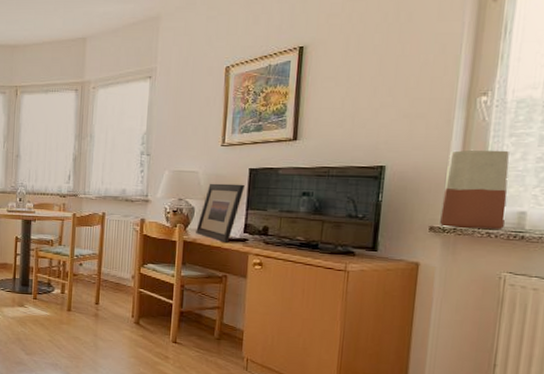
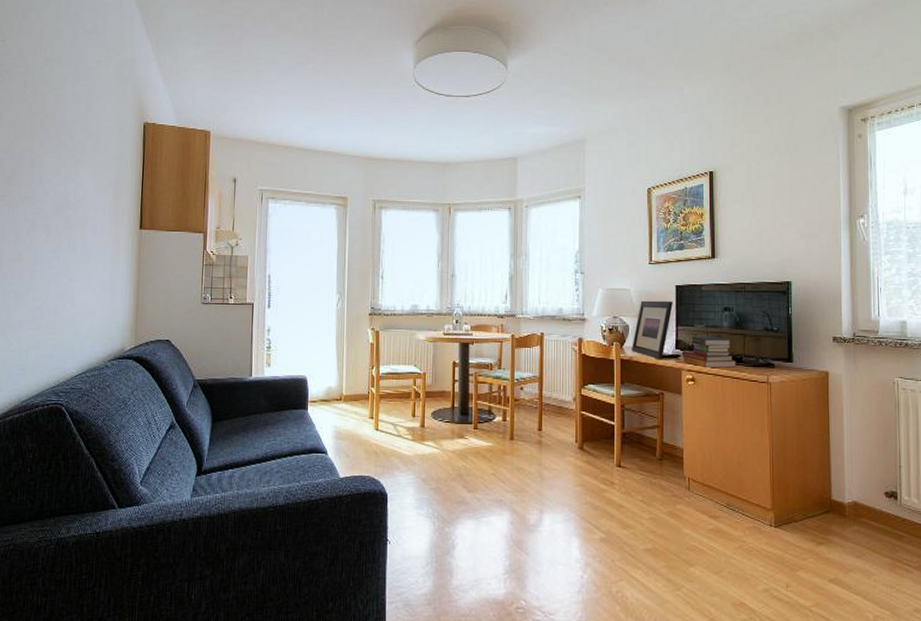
books: none [250,221,311,254] -> present [682,336,737,369]
vase: present [440,150,509,231] -> none [841,266,892,339]

